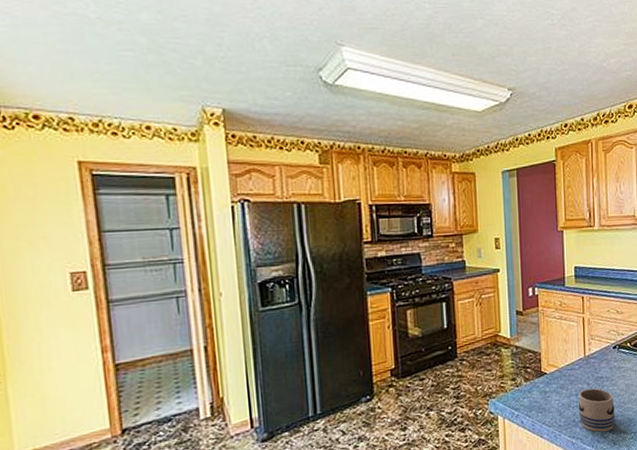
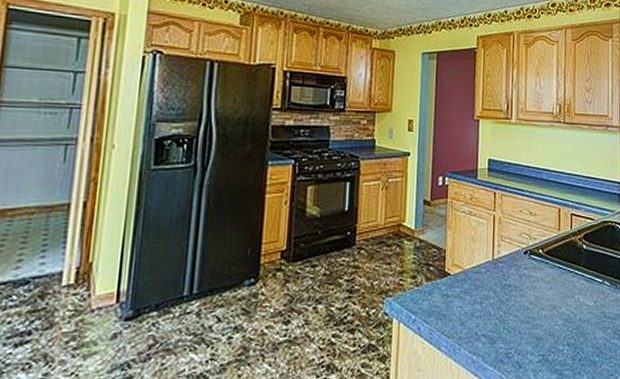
mug: present [578,388,615,432] -> none [482,296,522,351]

